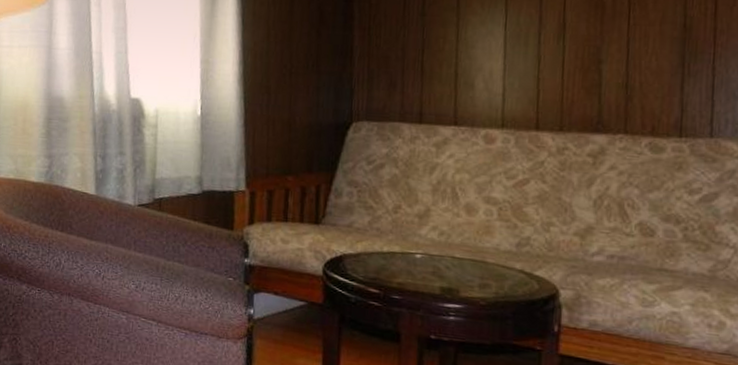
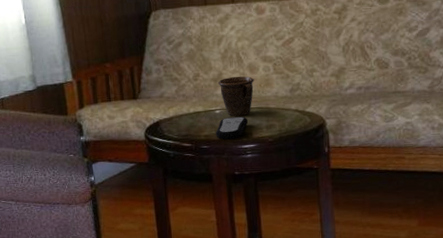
remote control: none [412,265,457,294] -> present [216,117,249,140]
mug: none [423,215,471,267] -> present [217,76,254,117]

